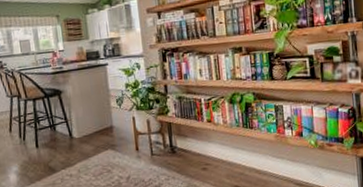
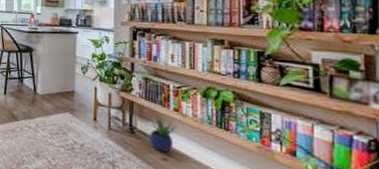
potted plant: none [186,128,211,163] -> present [148,113,177,153]

